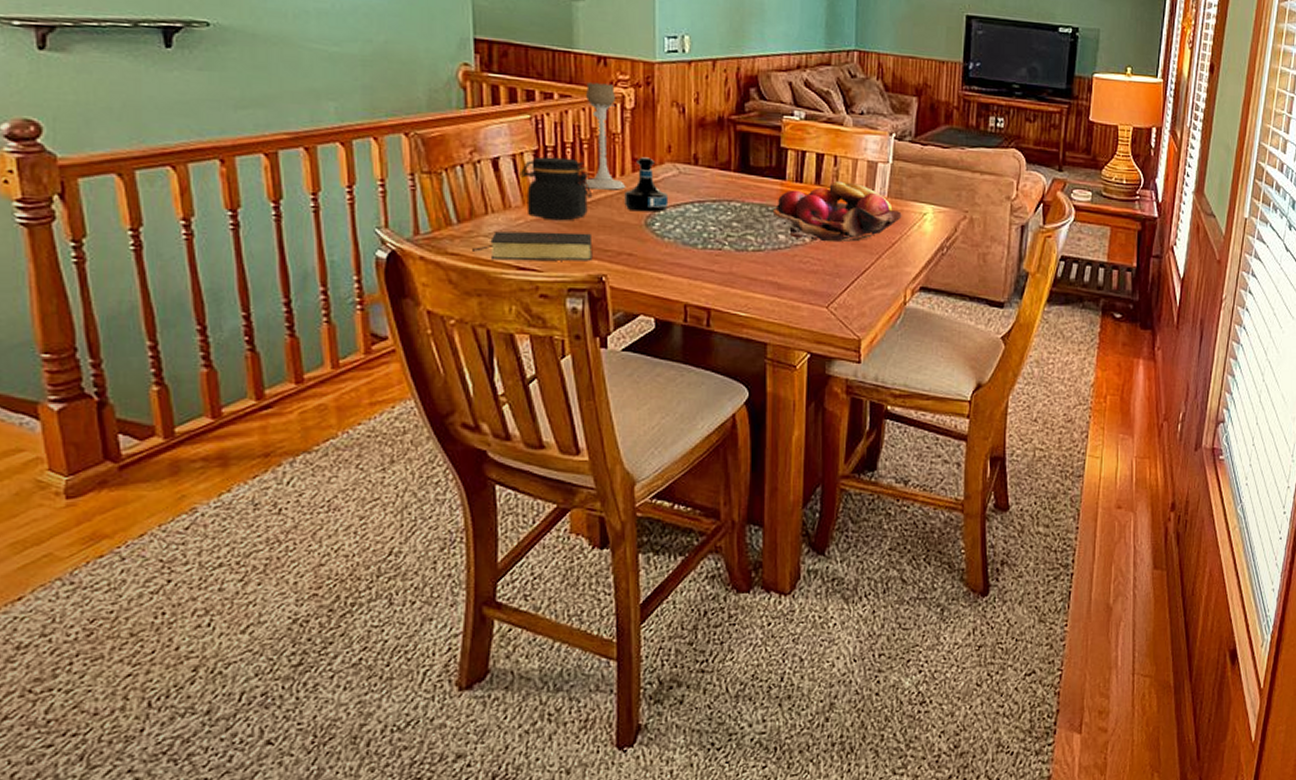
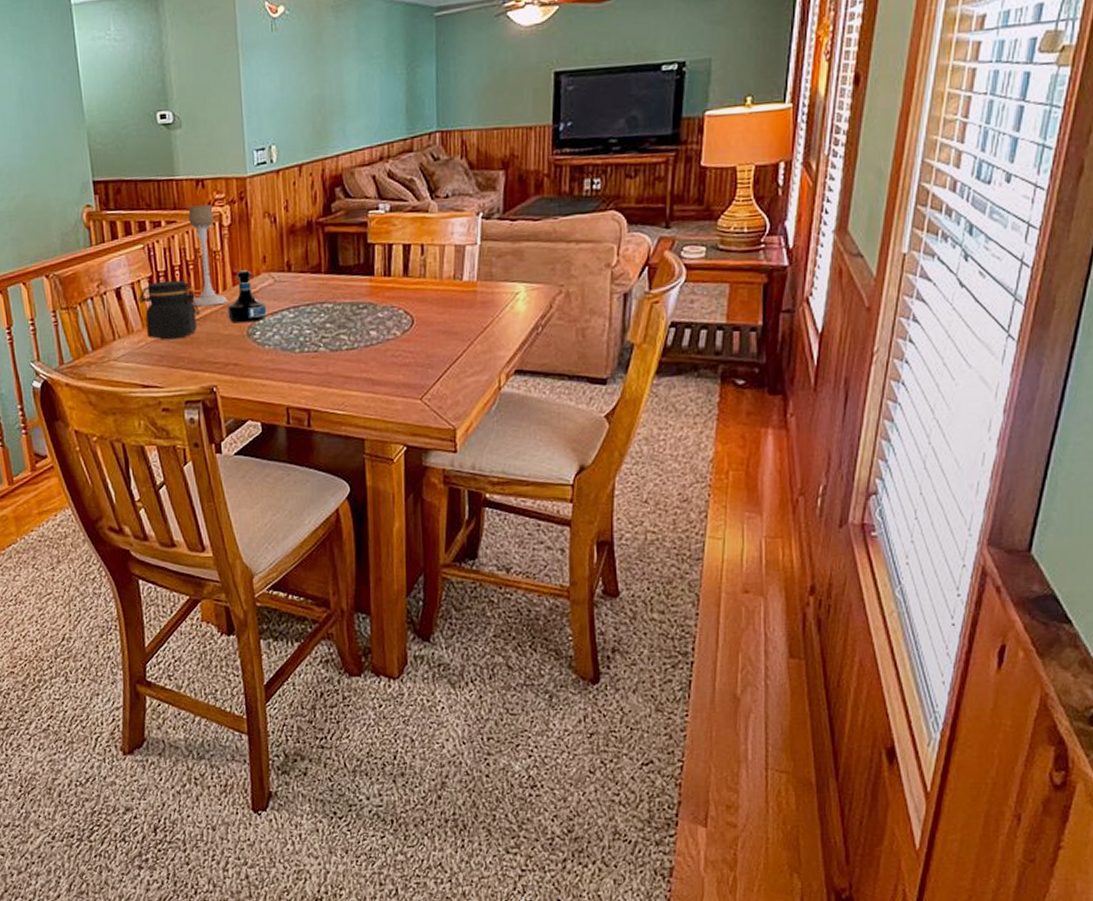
bible: present [472,231,593,262] -> none [106,348,204,381]
fruit basket: present [773,181,902,243] -> none [364,270,493,334]

